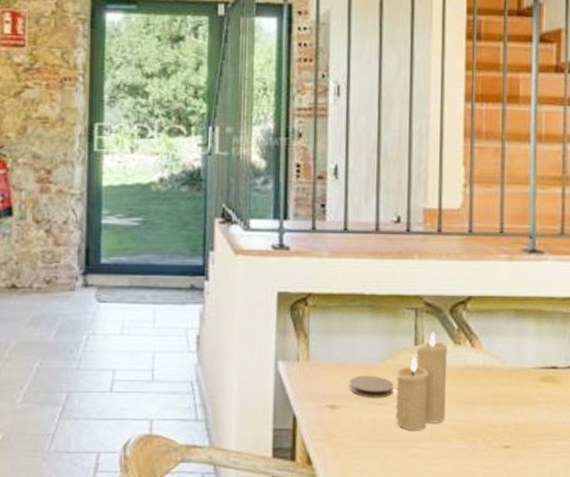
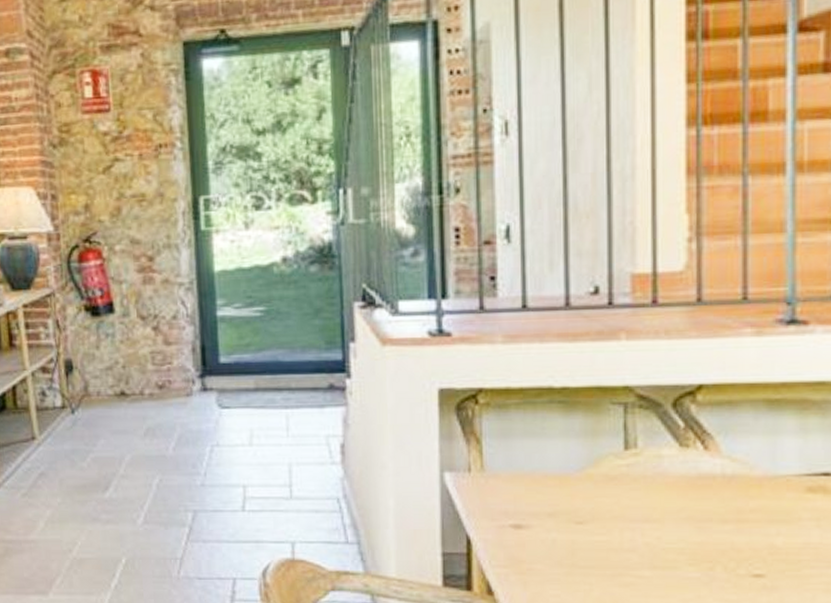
coaster: present [349,375,393,398] -> none [538,487,597,515]
candle: present [395,332,448,431] -> none [600,432,671,555]

